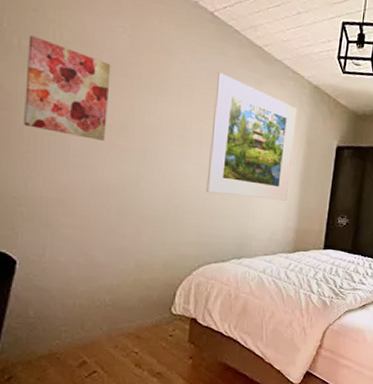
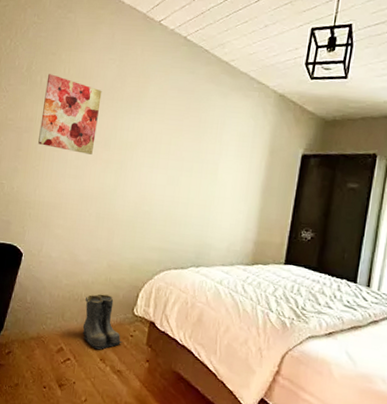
boots: none [109,297,160,356] -> present [82,293,122,350]
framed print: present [206,72,298,201] -> none [171,89,262,211]

